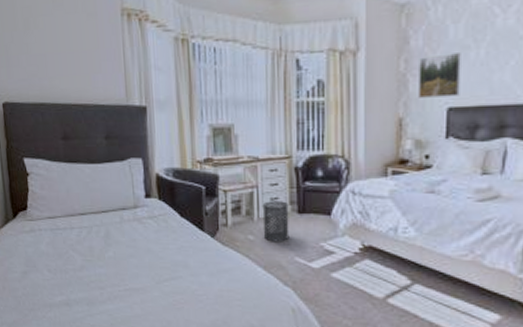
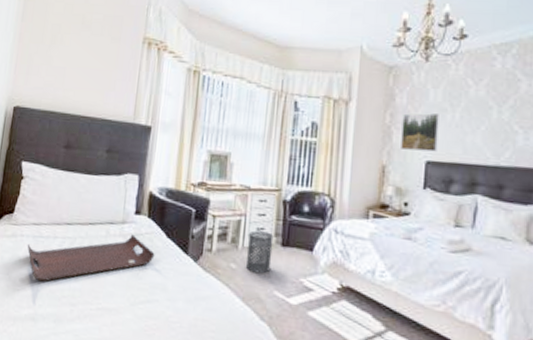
serving tray: none [47,217,172,271] -> present [27,234,155,282]

